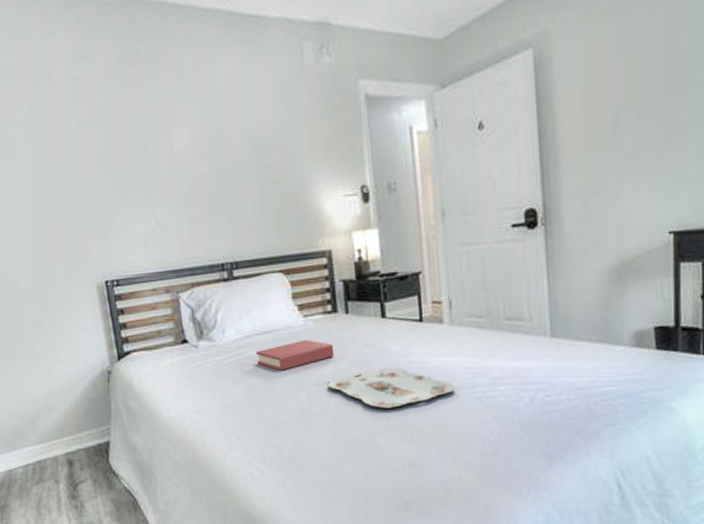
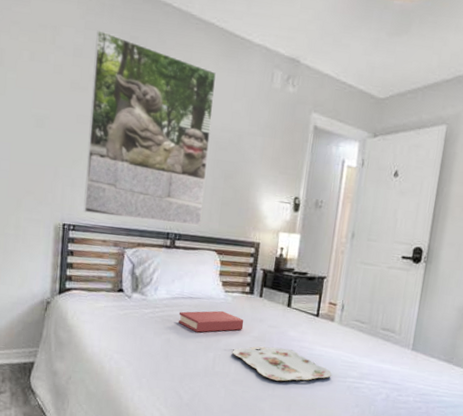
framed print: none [93,54,258,263] -> present [83,30,216,226]

